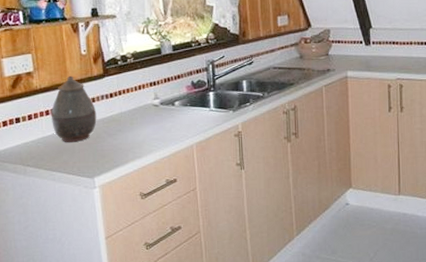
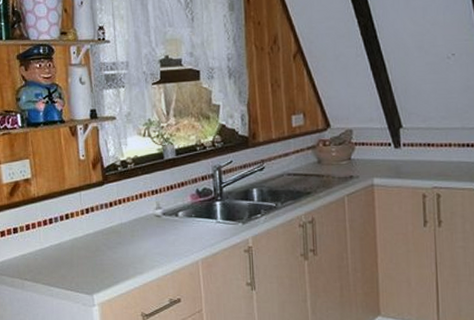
decorative jar: present [50,76,97,142] -> none [48,183,96,255]

